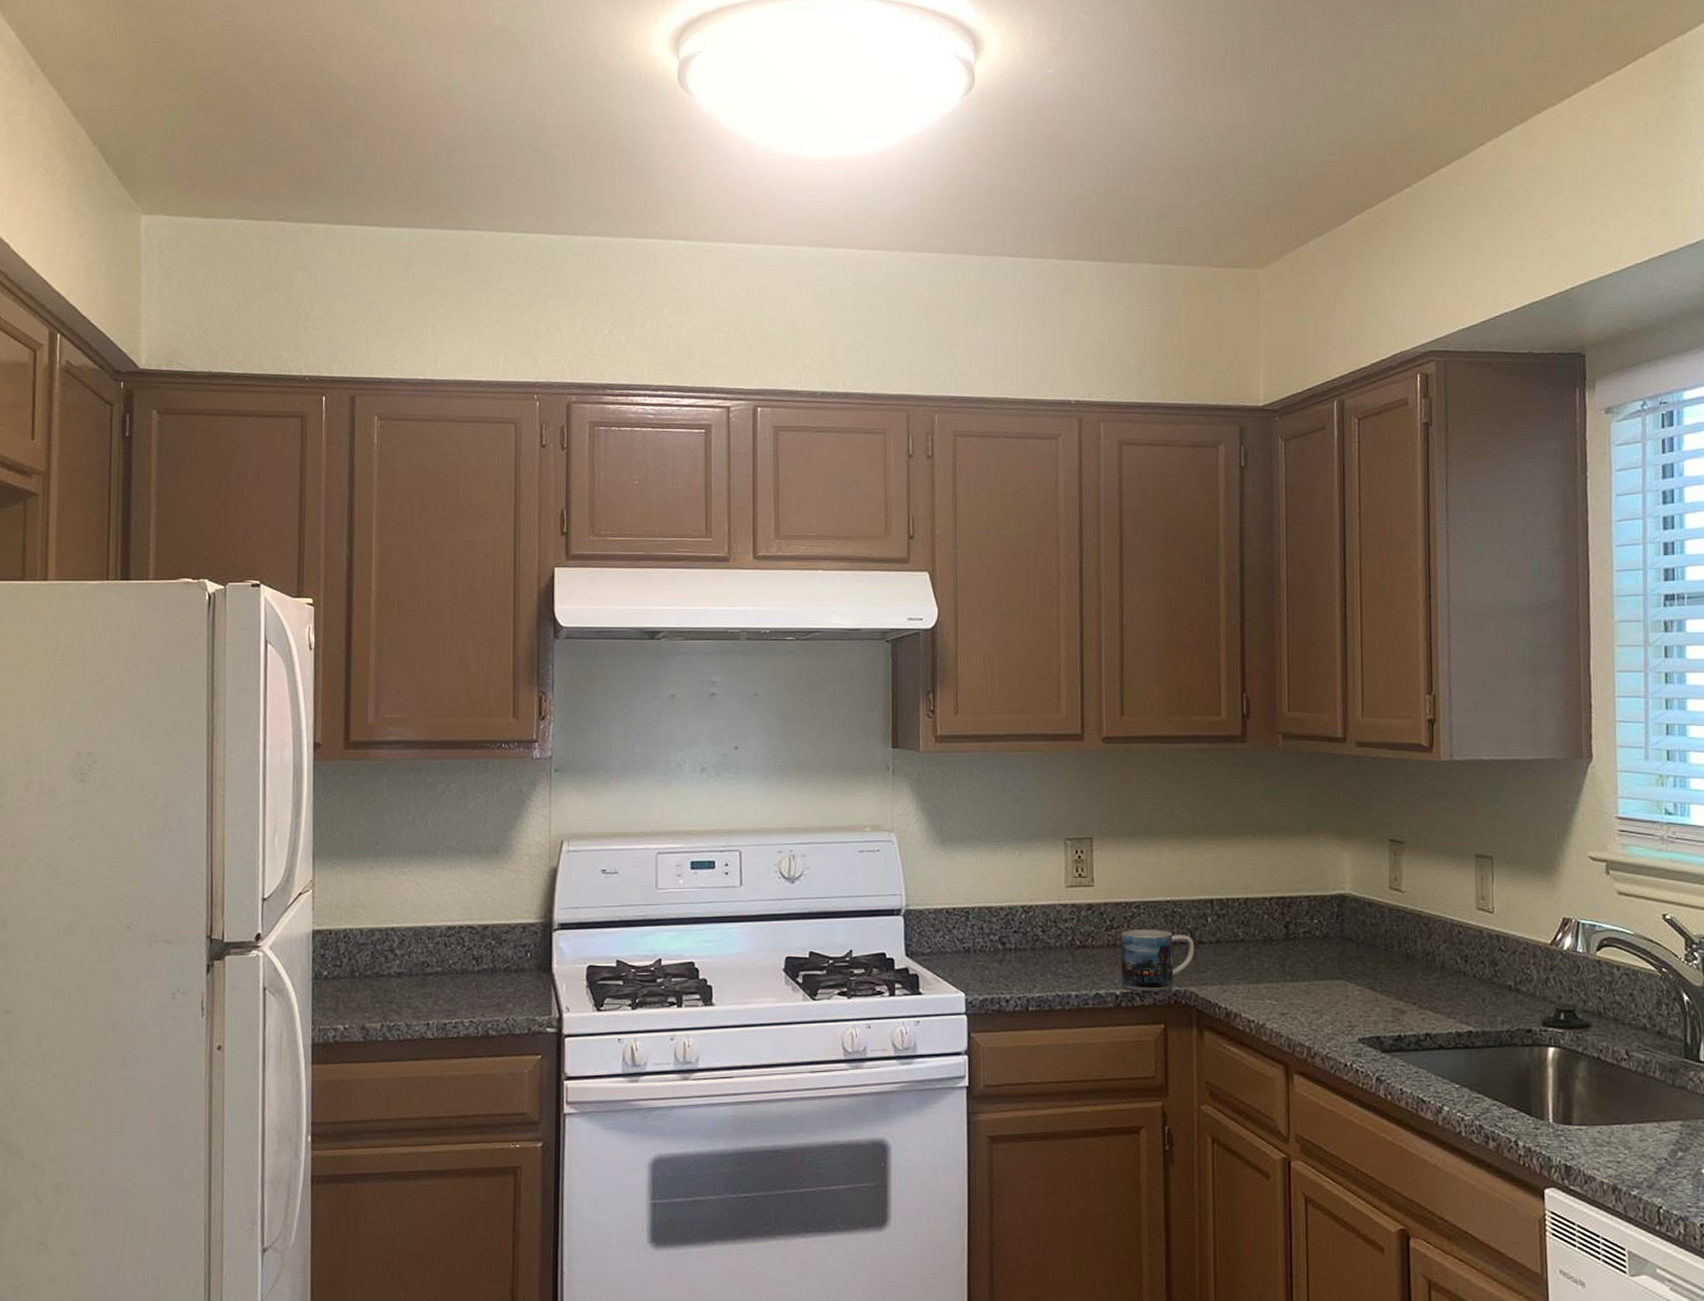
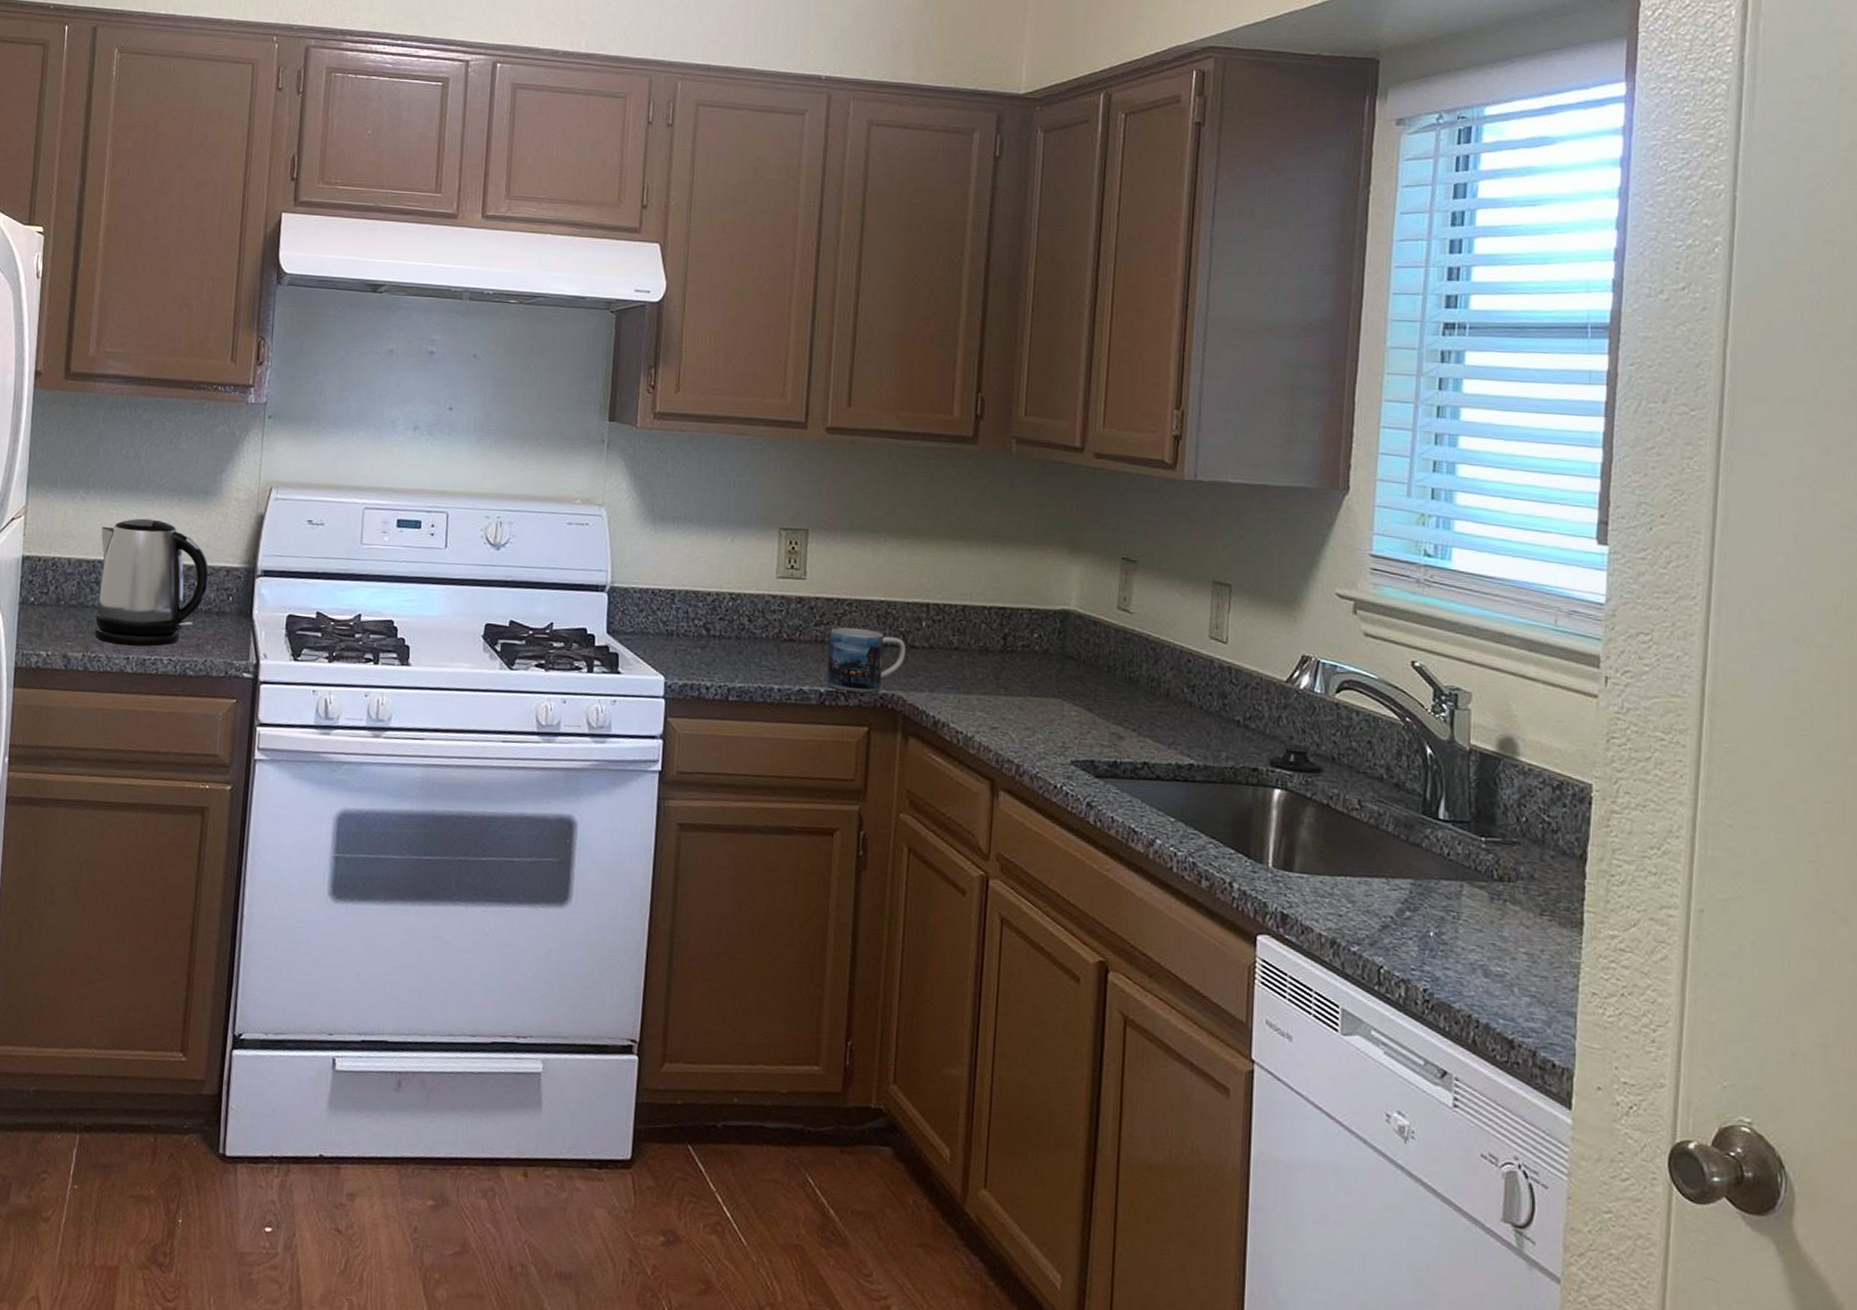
kettle: none [392,882,506,1011] -> present [94,518,210,647]

